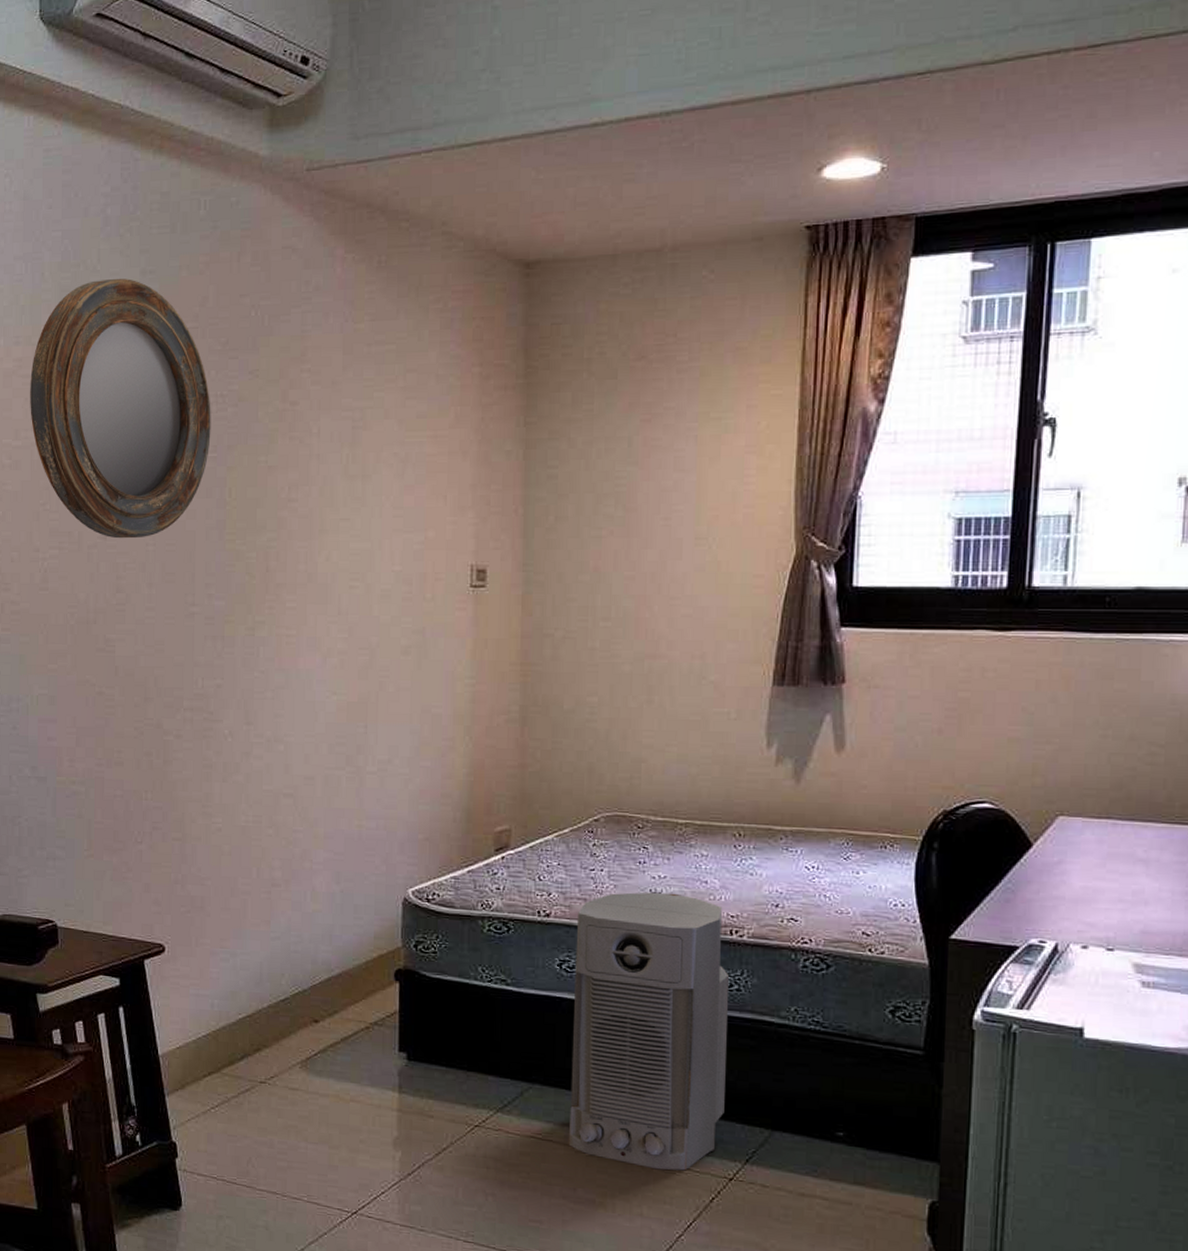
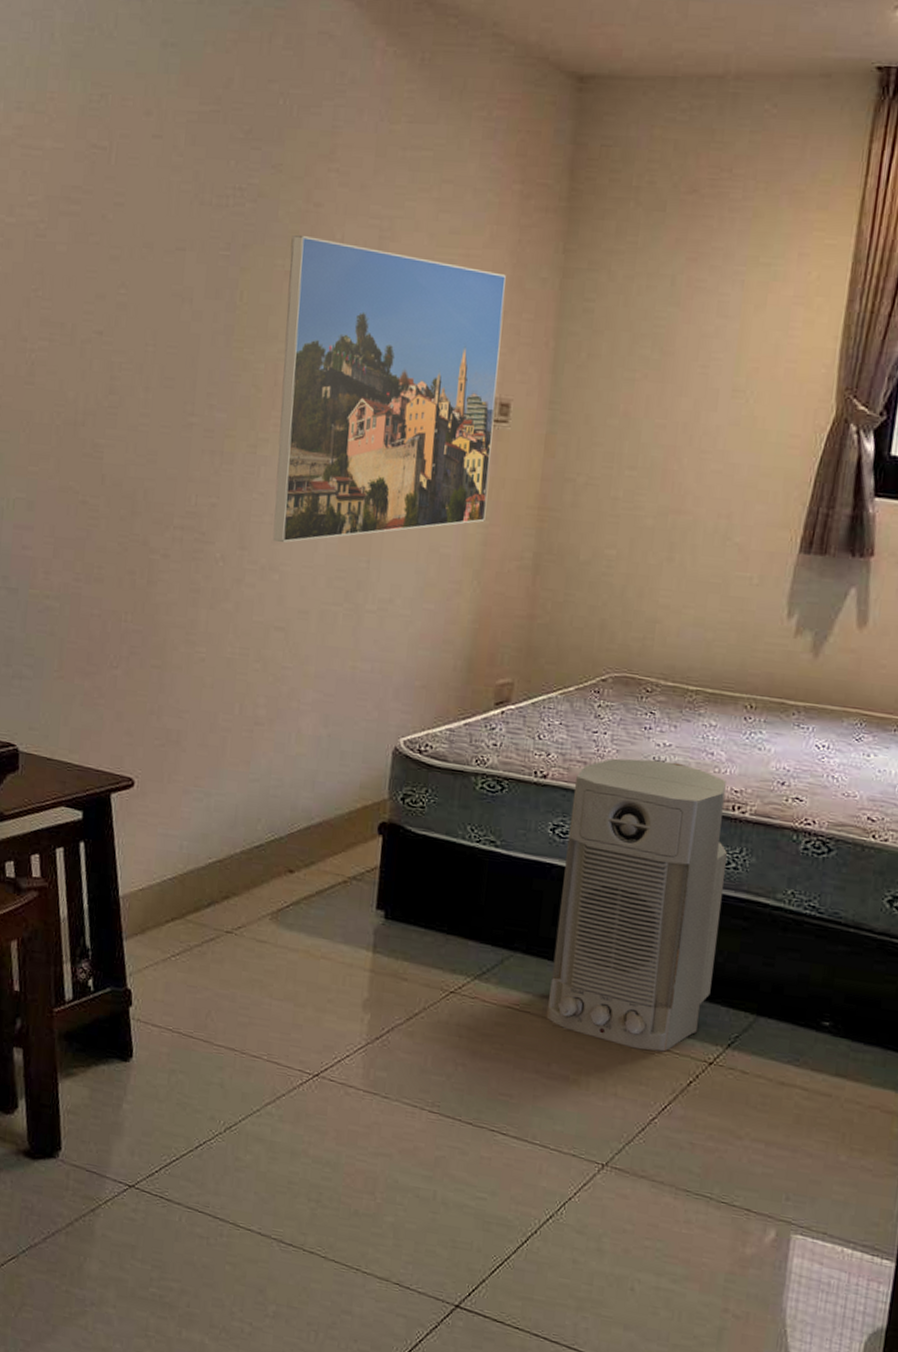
home mirror: present [30,278,211,539] -> none [27,47,228,337]
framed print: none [272,433,473,716] -> present [272,235,506,543]

